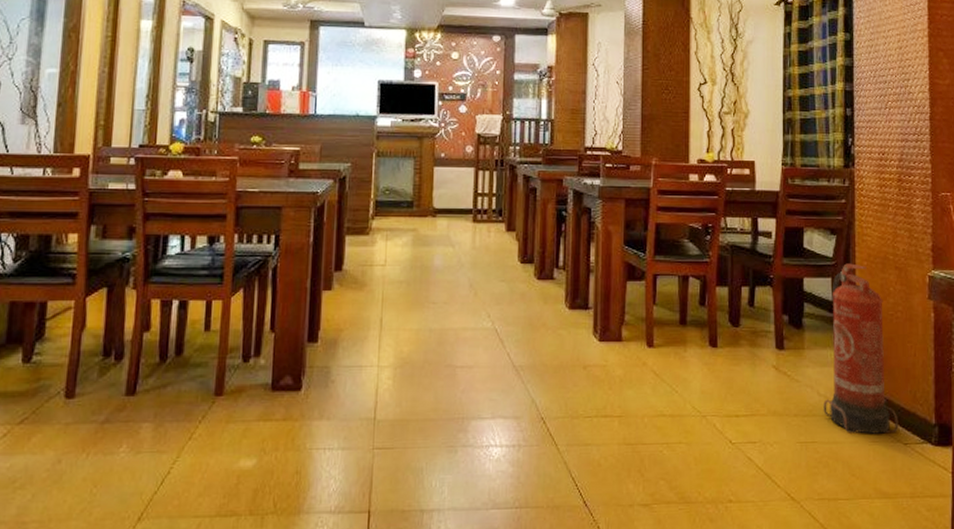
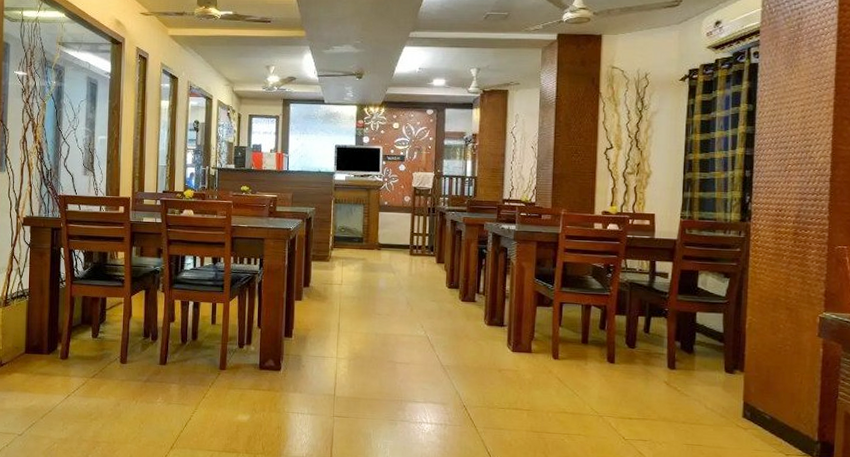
fire extinguisher: present [823,263,899,434] -> none [710,302,782,445]

